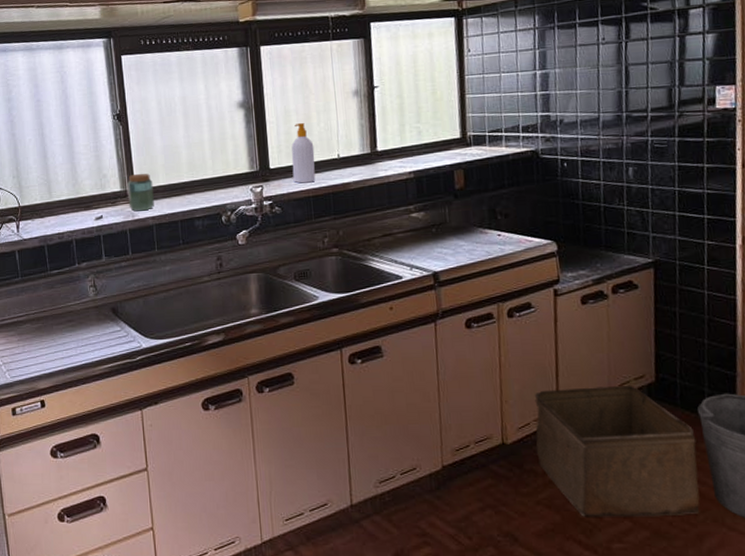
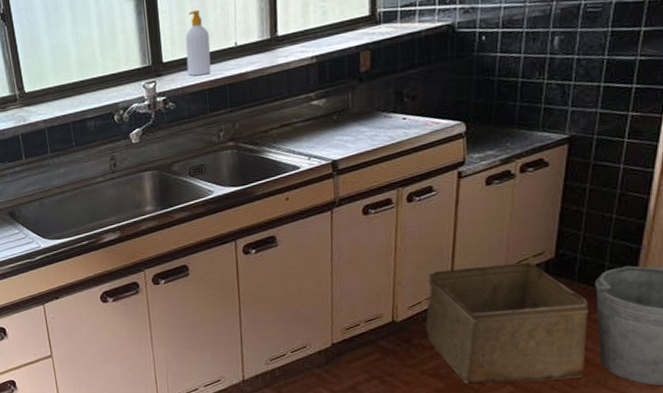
peanut butter: present [127,173,154,211] -> none [16,75,45,116]

